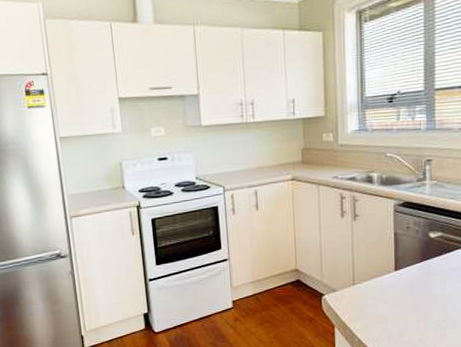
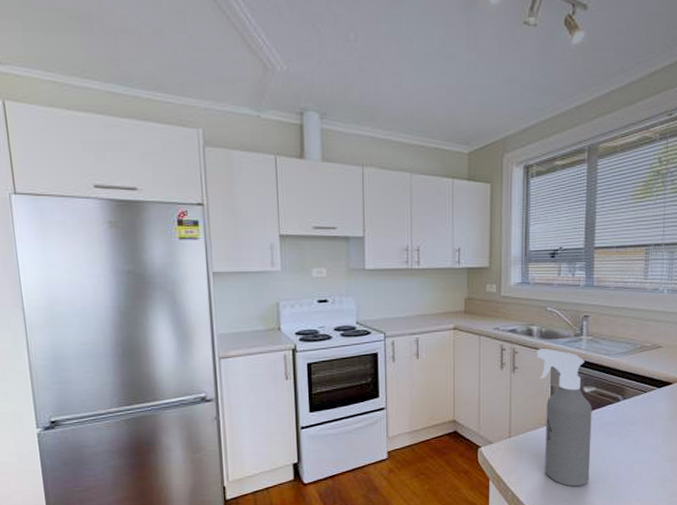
spray bottle: none [378,195,439,333] -> present [537,348,592,487]

